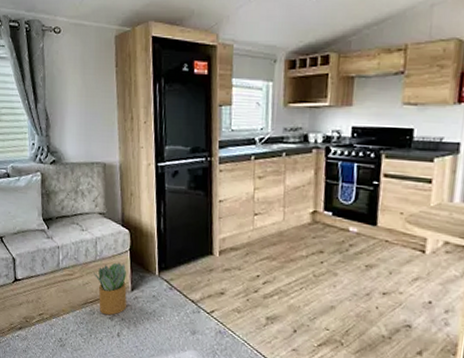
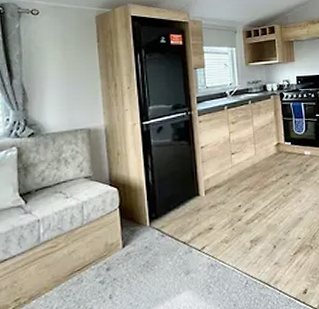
potted plant: present [93,263,127,316] -> none [80,222,118,280]

